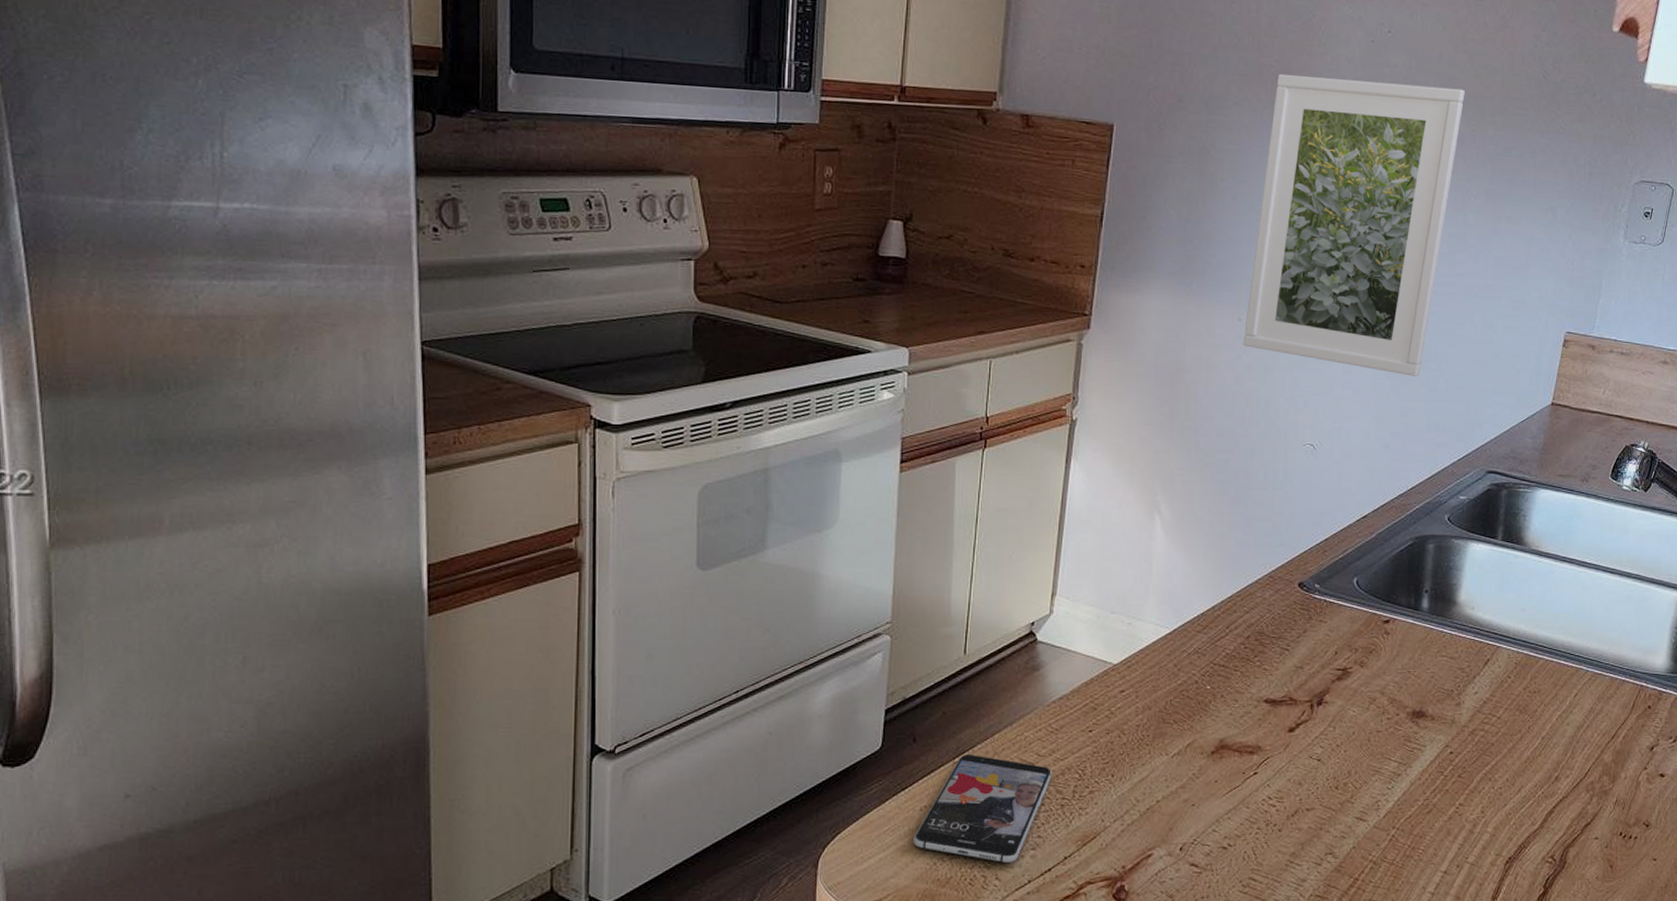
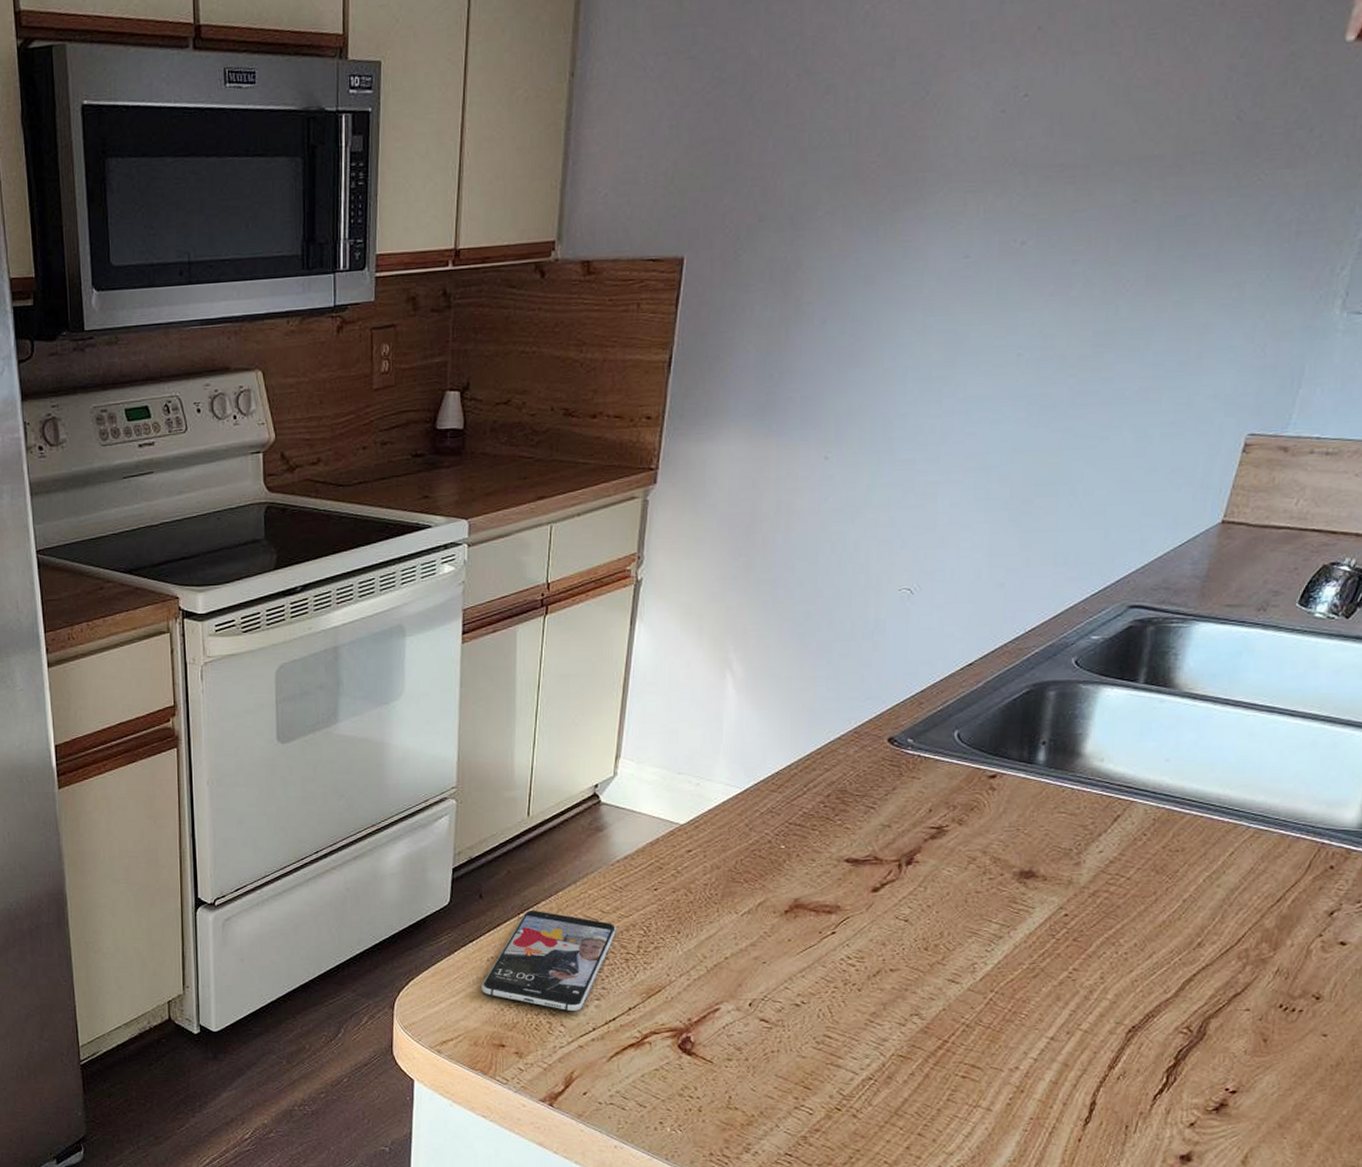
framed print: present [1243,73,1465,376] -> none [830,151,1125,504]

